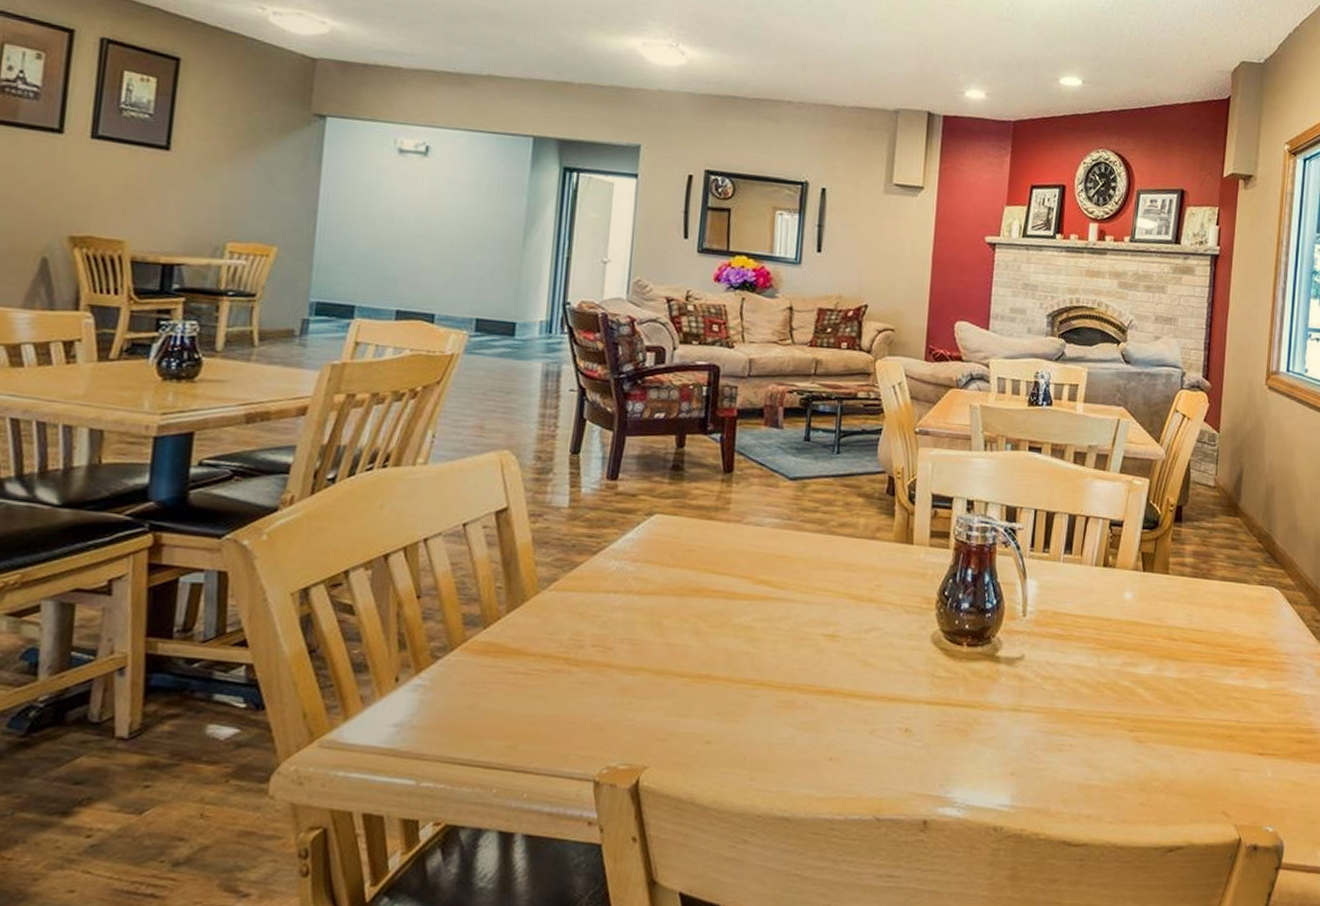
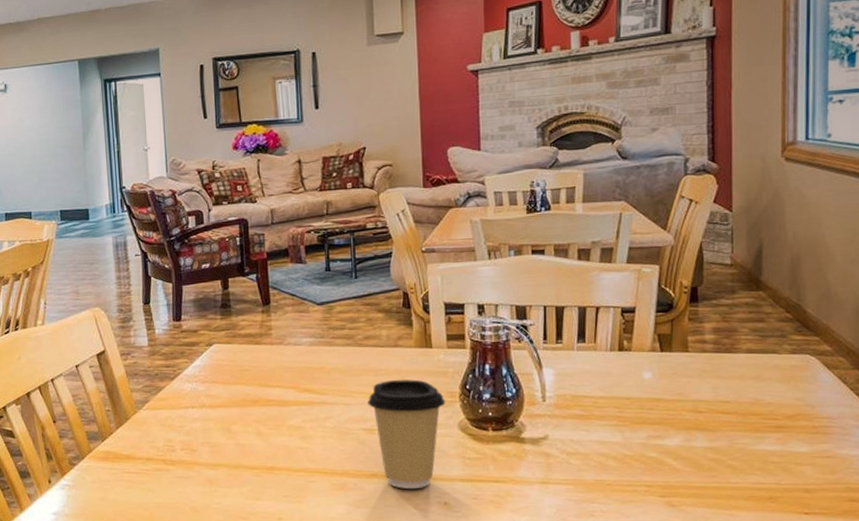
coffee cup: none [833,578,921,710] -> present [368,379,446,489]

